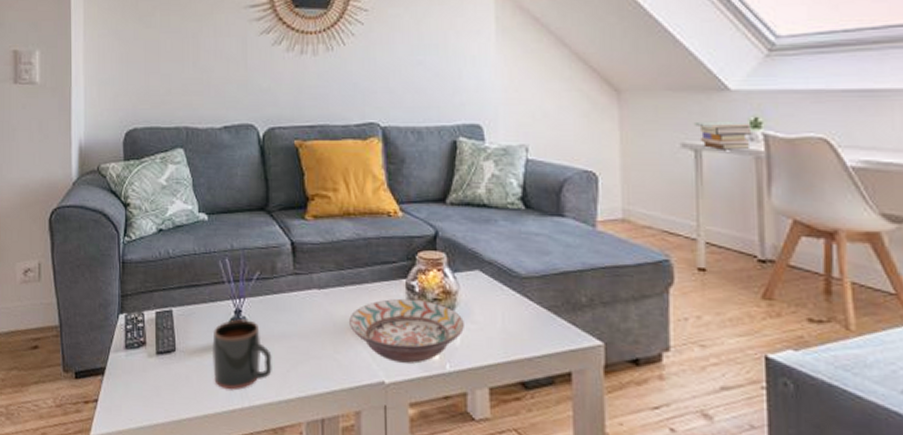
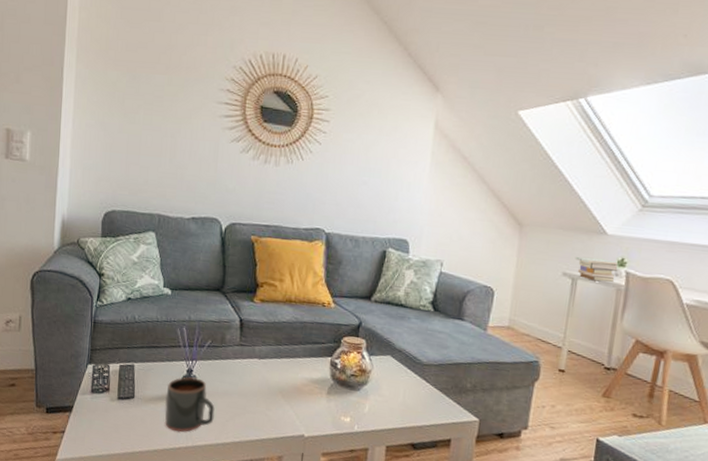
decorative bowl: present [349,298,466,364] -> none [281,372,374,423]

